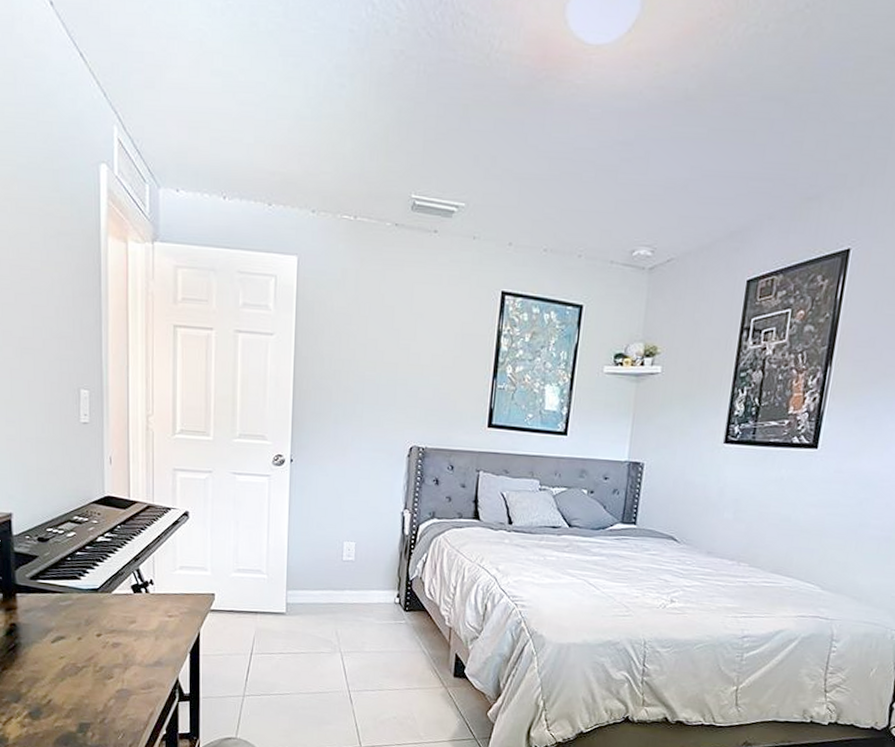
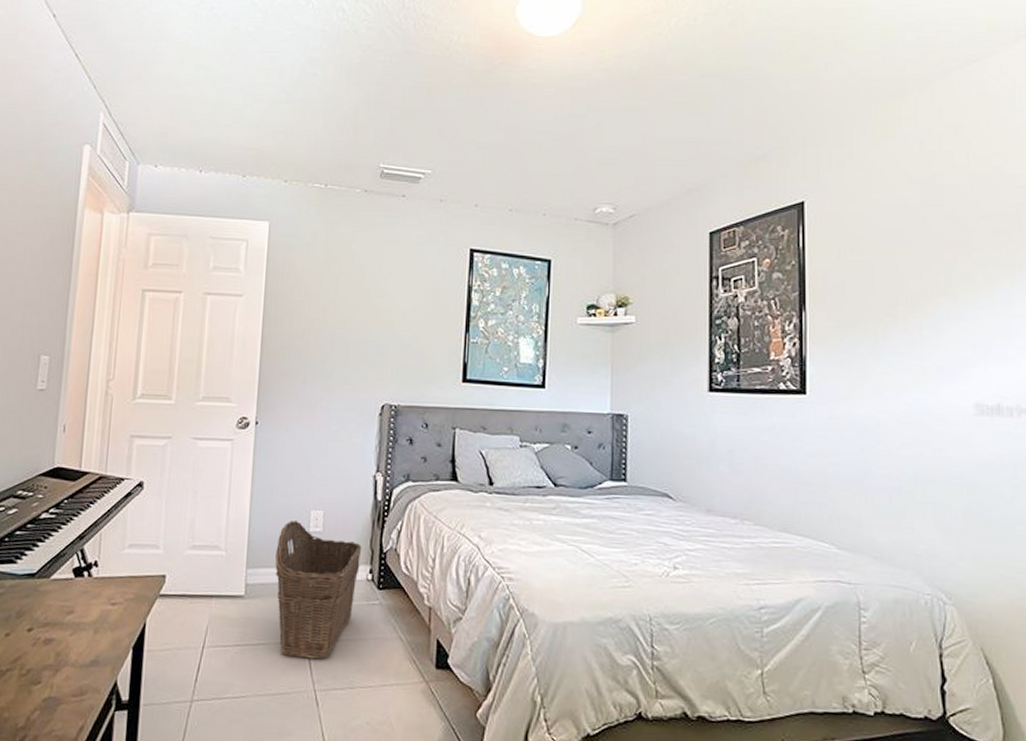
wicker basket: none [312,550,391,667] -> present [275,520,362,660]

